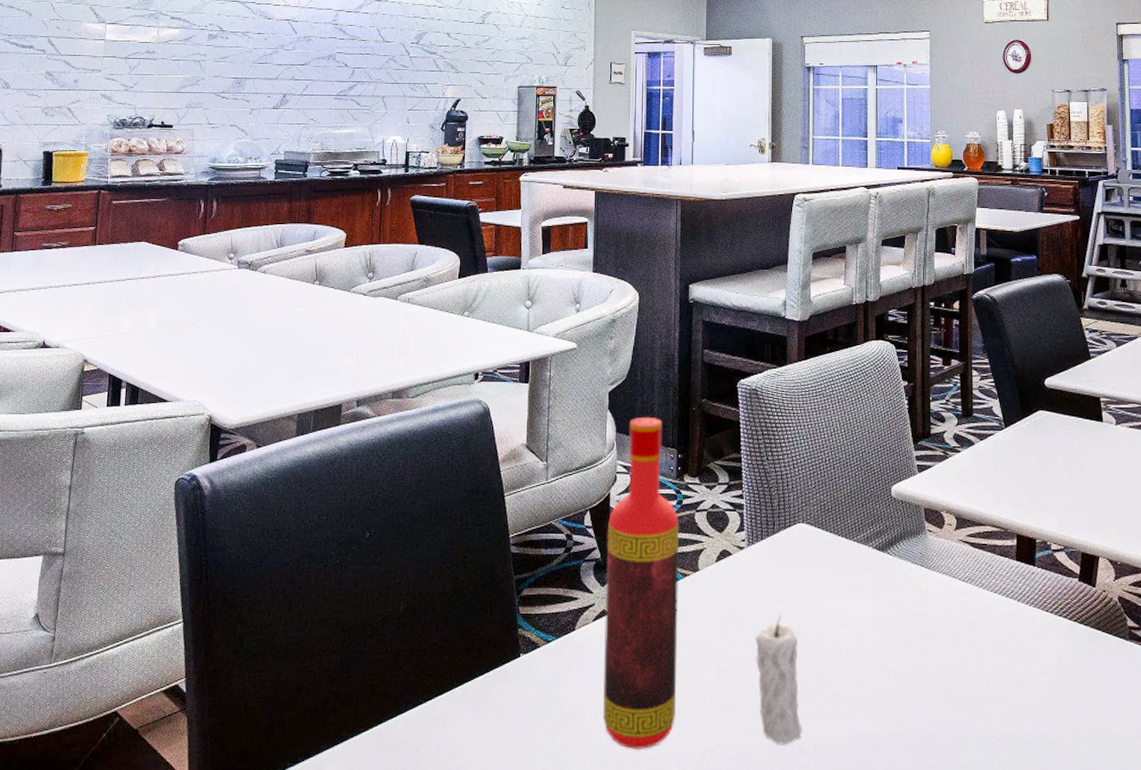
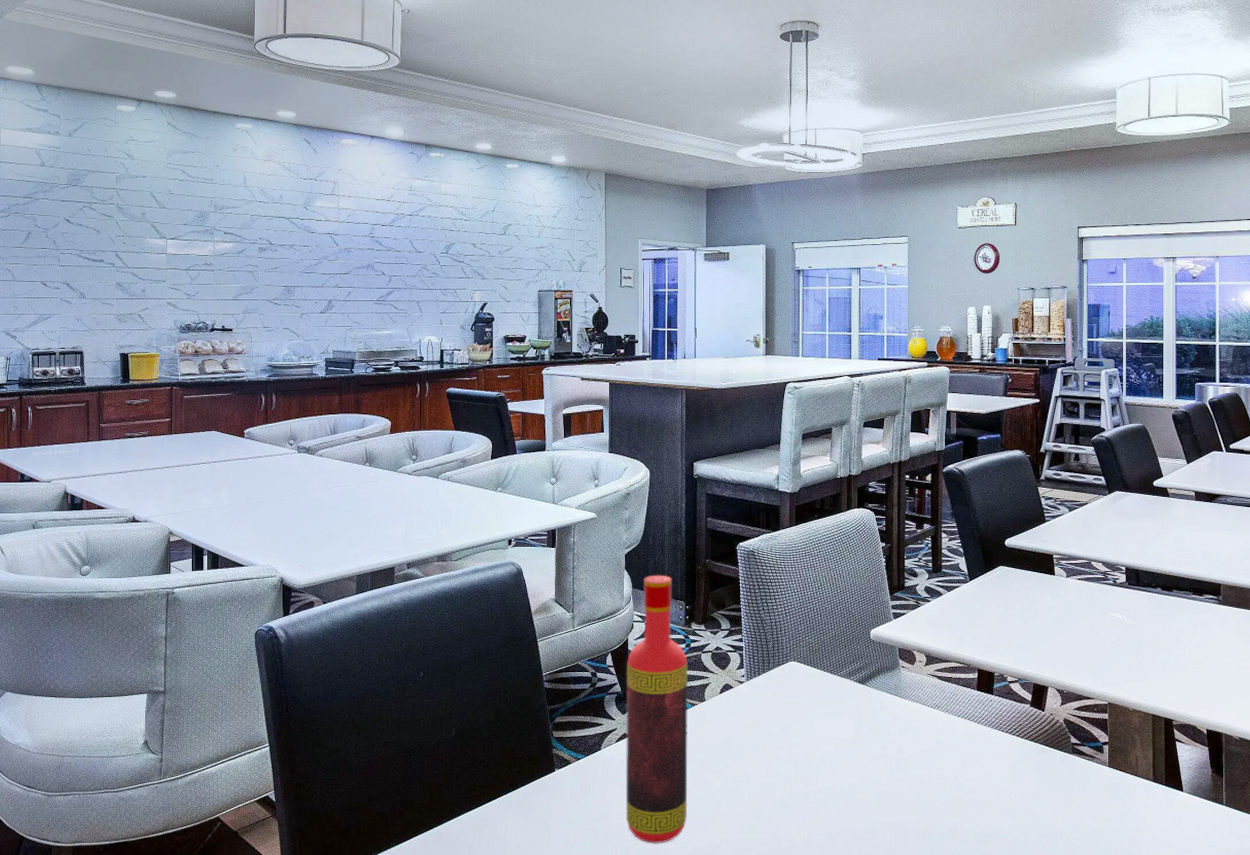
candle: present [755,613,802,745] -> none [754,735,794,839]

